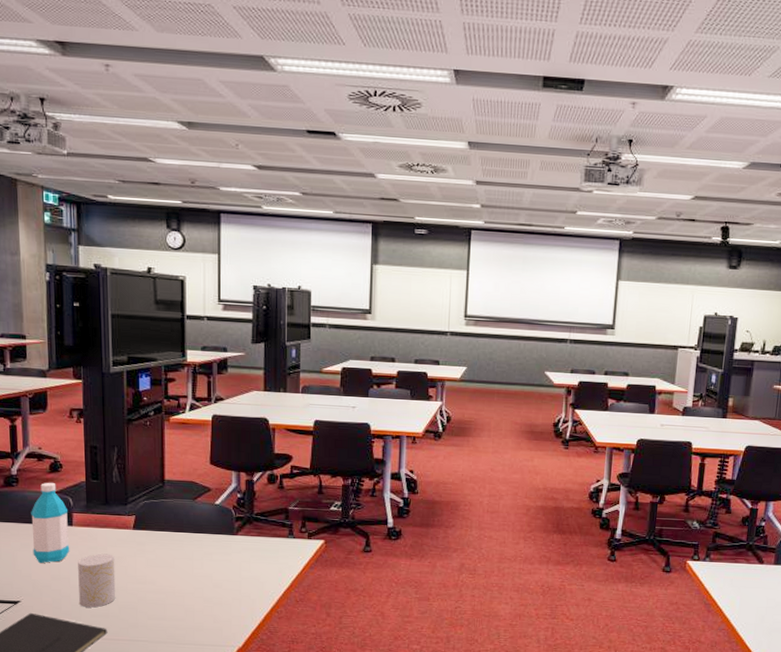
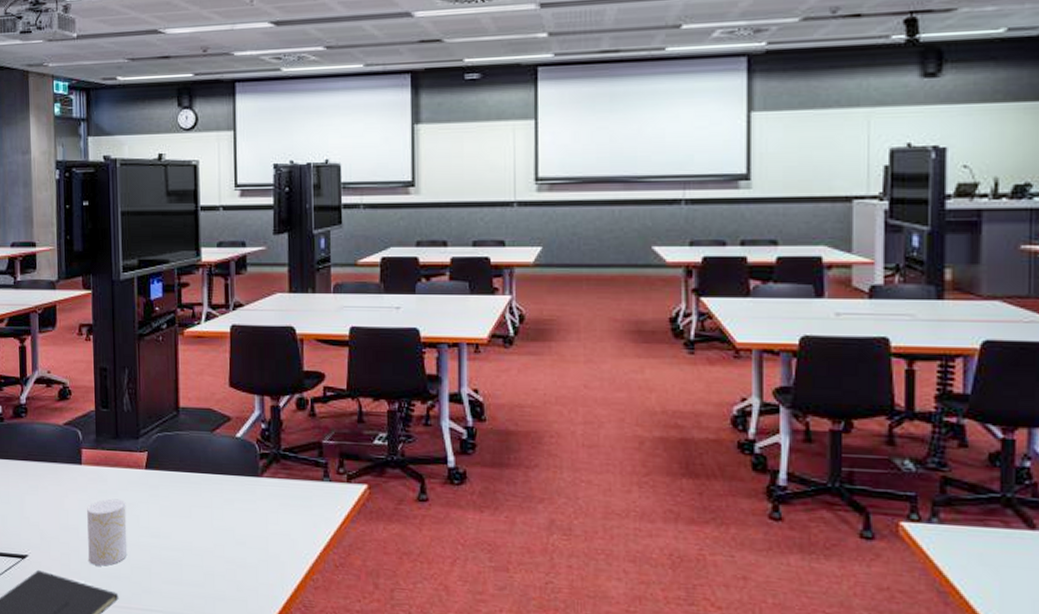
water bottle: present [31,482,70,564] -> none [39,412,79,510]

